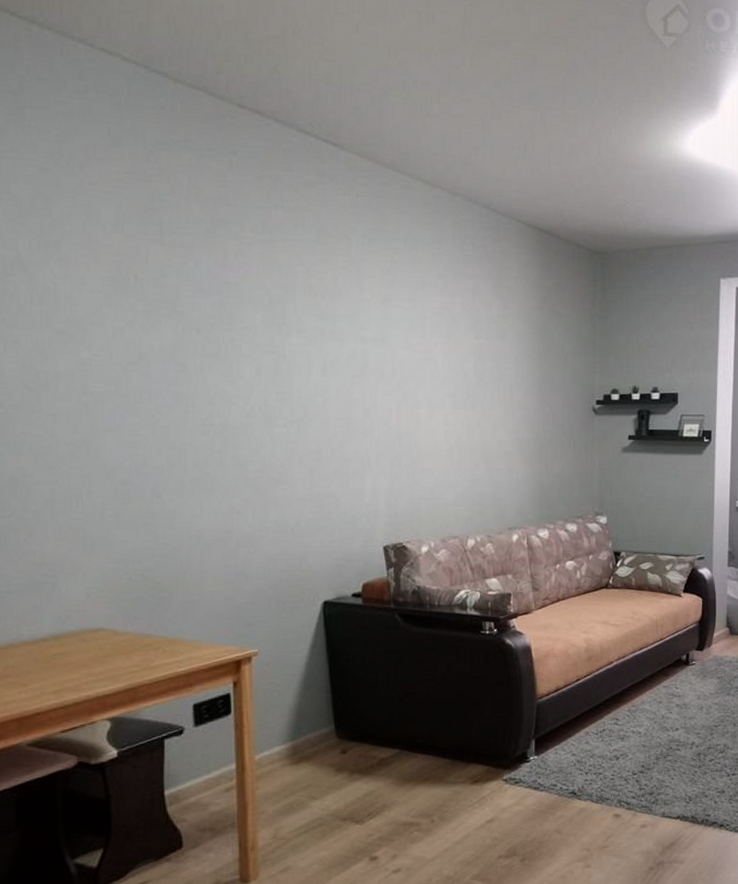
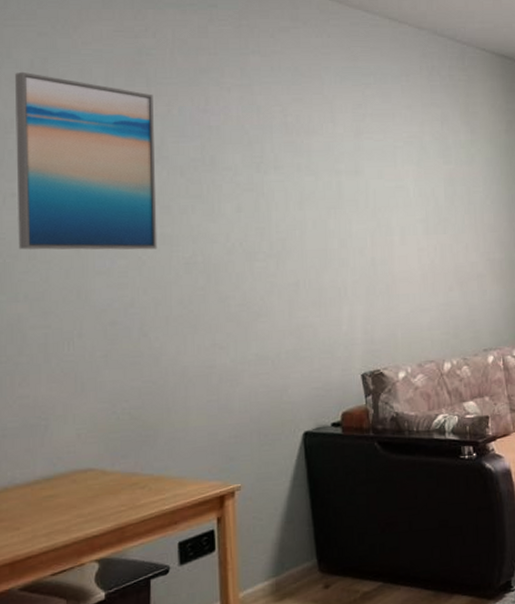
wall art: none [15,209,172,408] -> present [15,71,158,250]

